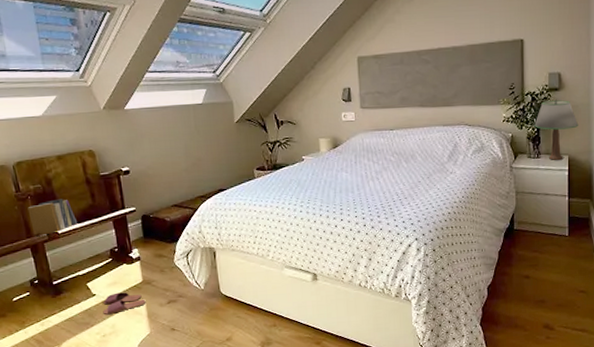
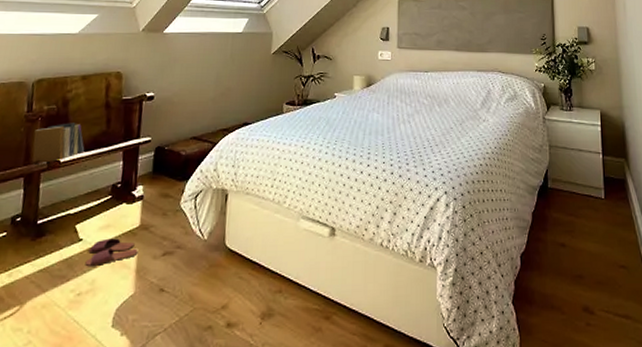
table lamp: present [534,99,579,160] -> none [566,52,609,114]

